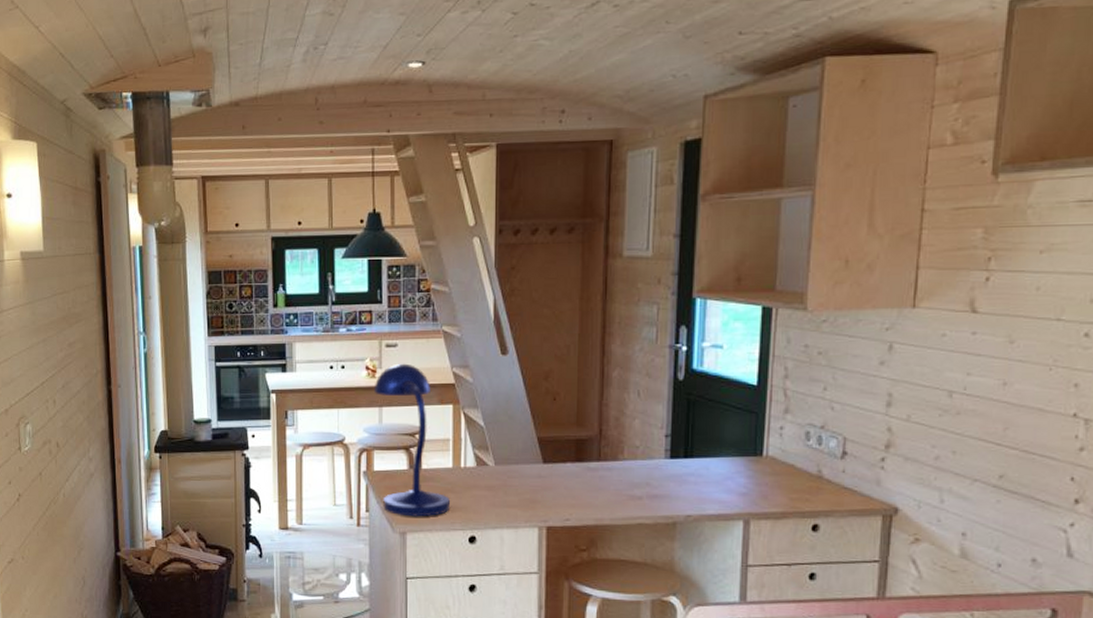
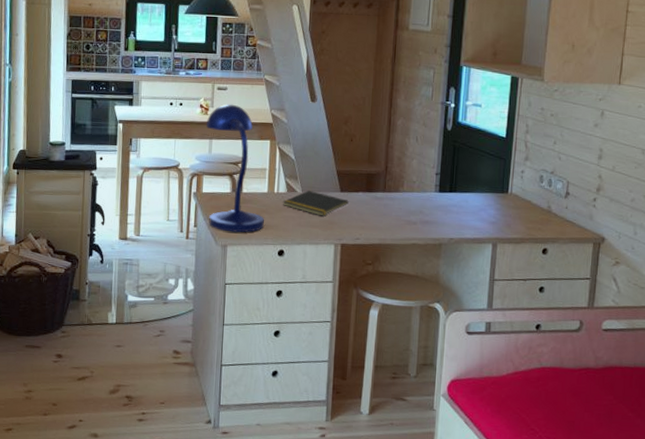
notepad: none [471,463,554,494] -> present [282,191,349,216]

